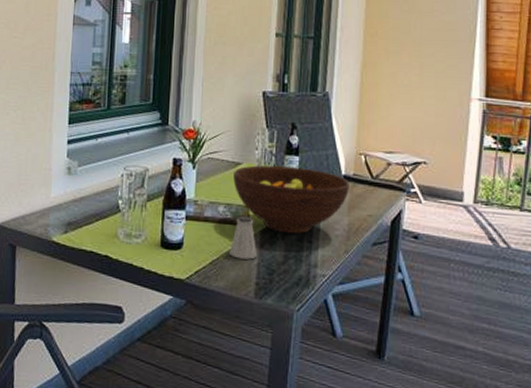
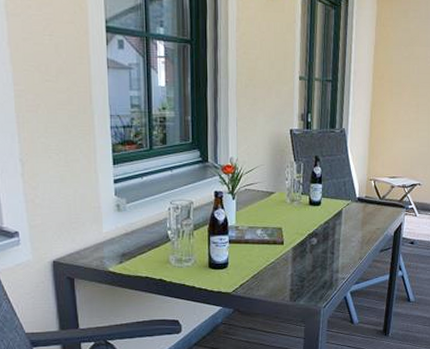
saltshaker: present [230,215,258,260] -> none [268,236,291,272]
fruit bowl: present [233,165,349,234] -> none [268,193,362,248]

